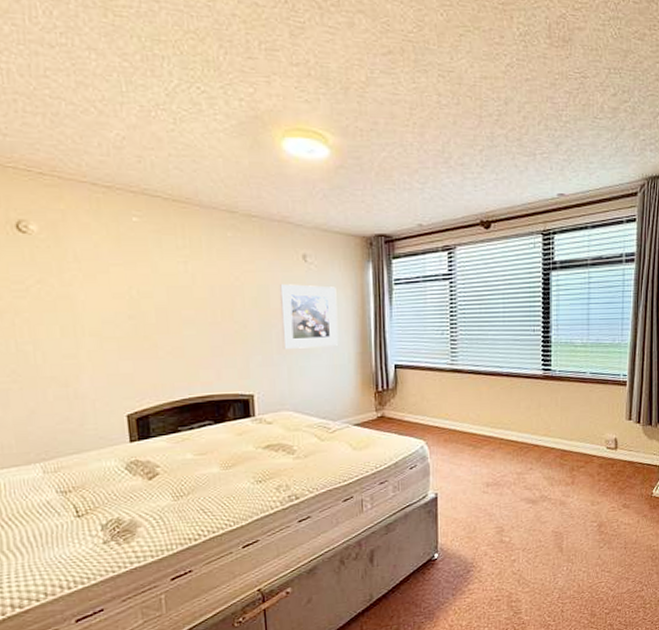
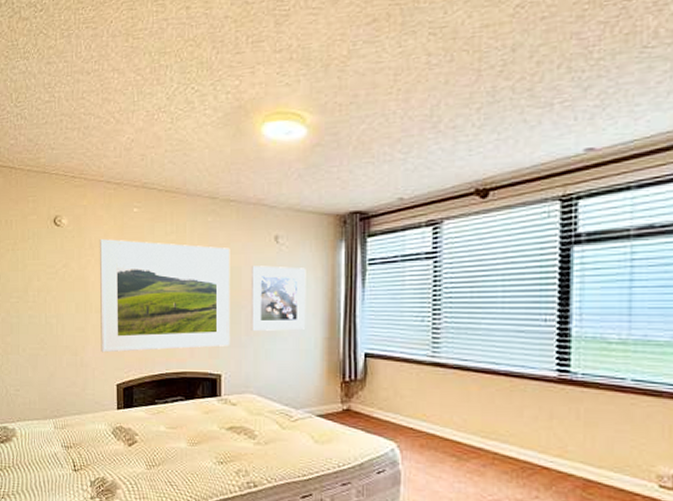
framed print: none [87,250,262,382] -> present [99,238,231,353]

